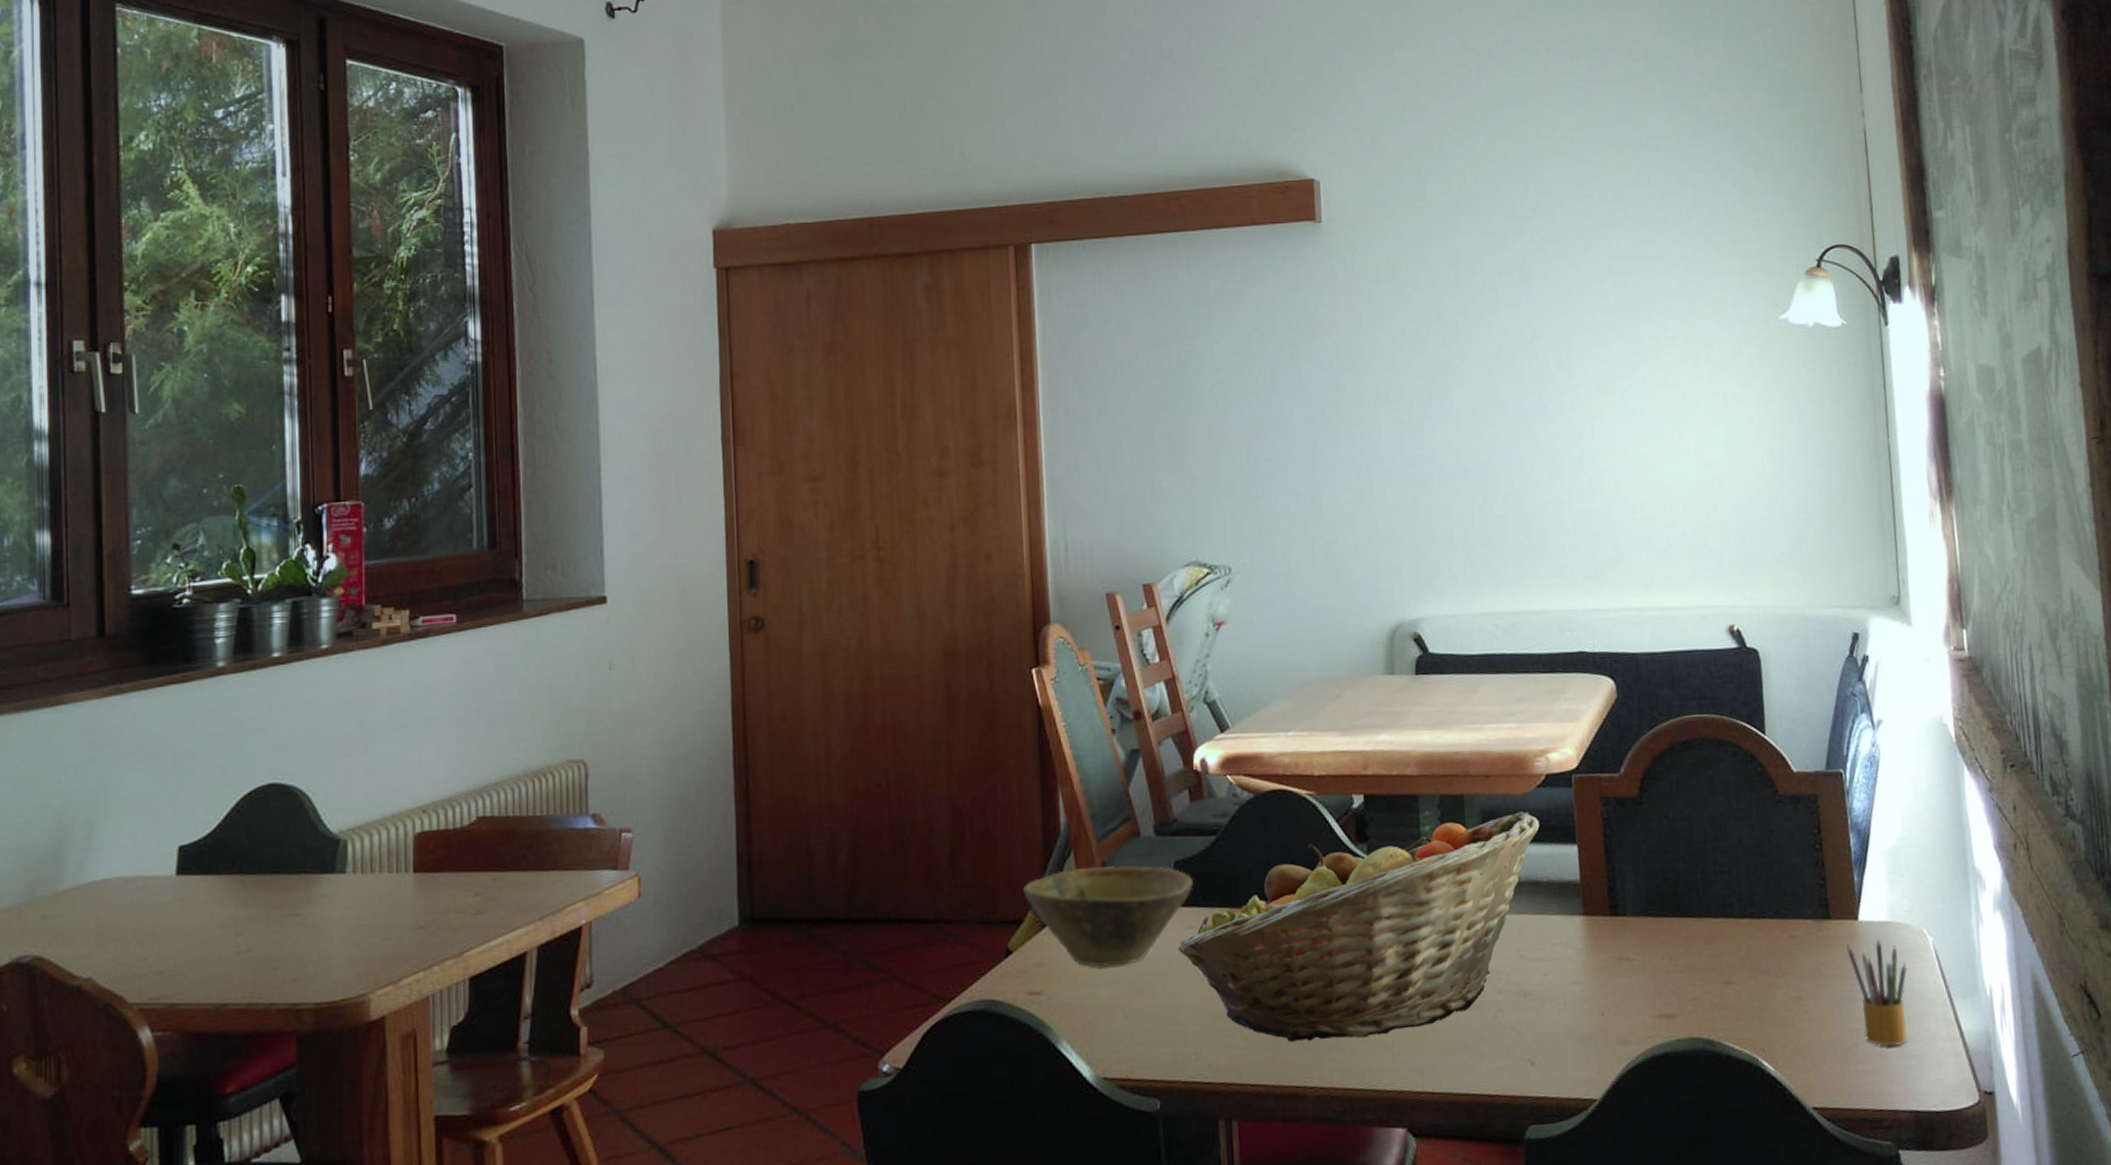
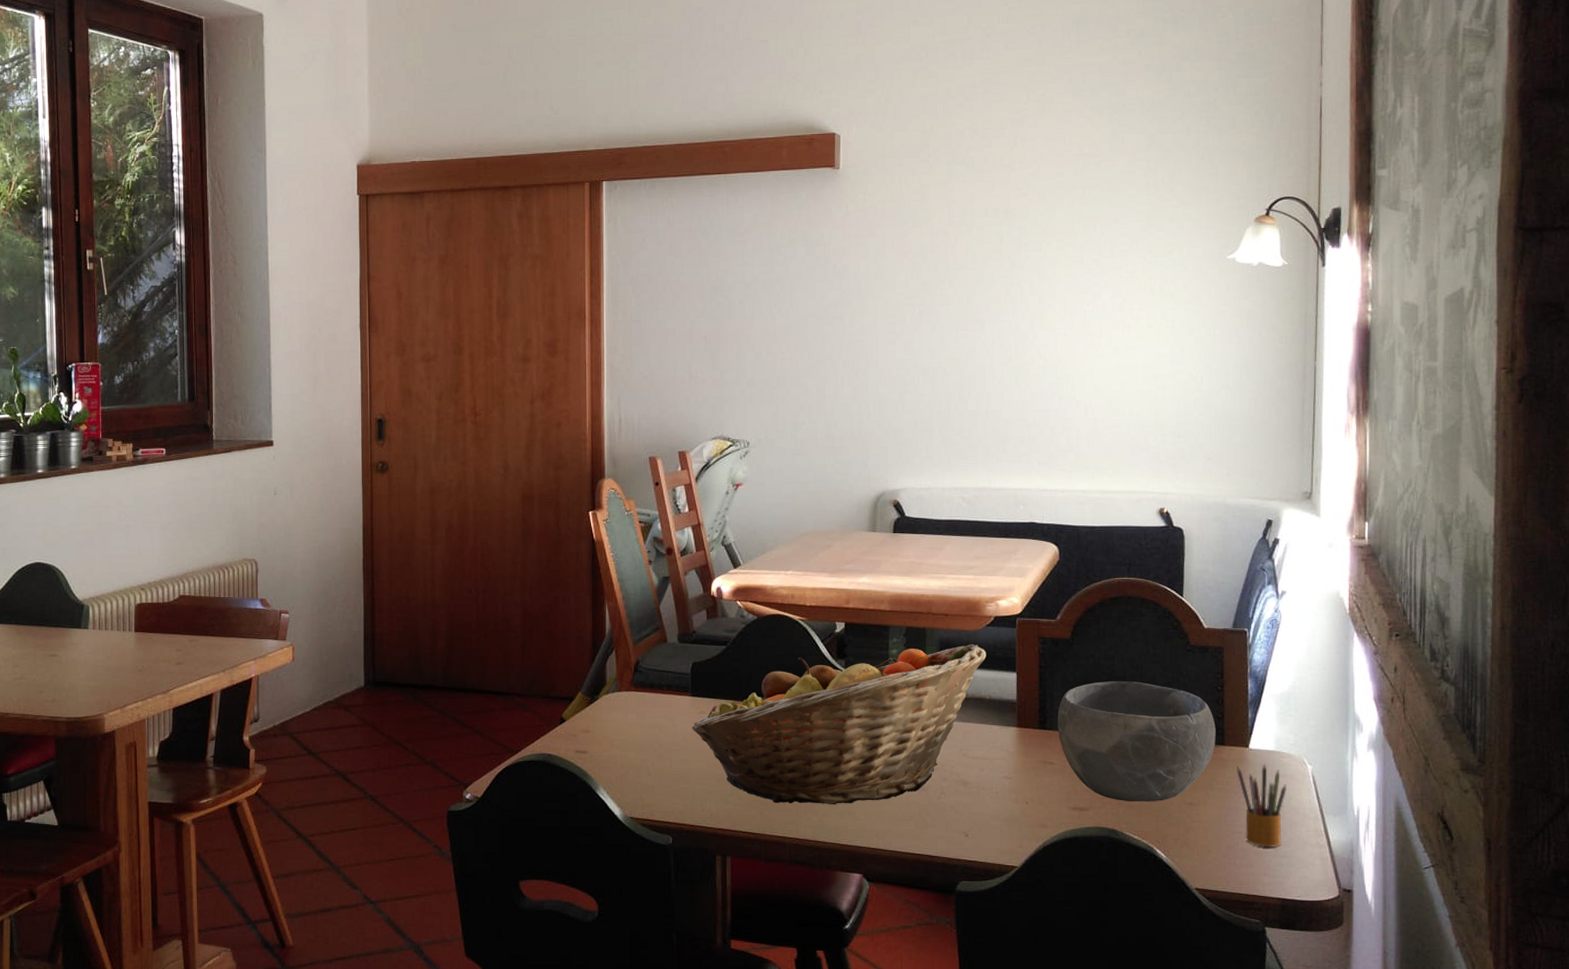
bowl: present [1023,865,1193,967] -> none [576,663,706,736]
bowl: none [1630,845,1820,1002] -> present [1058,681,1216,802]

